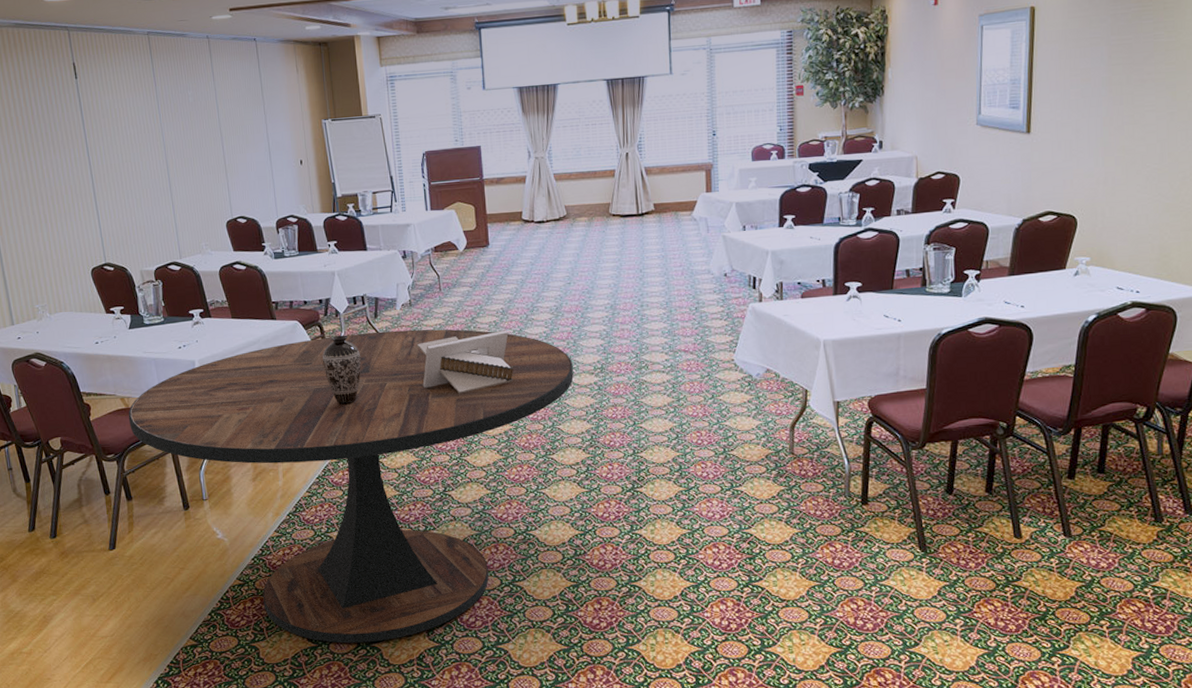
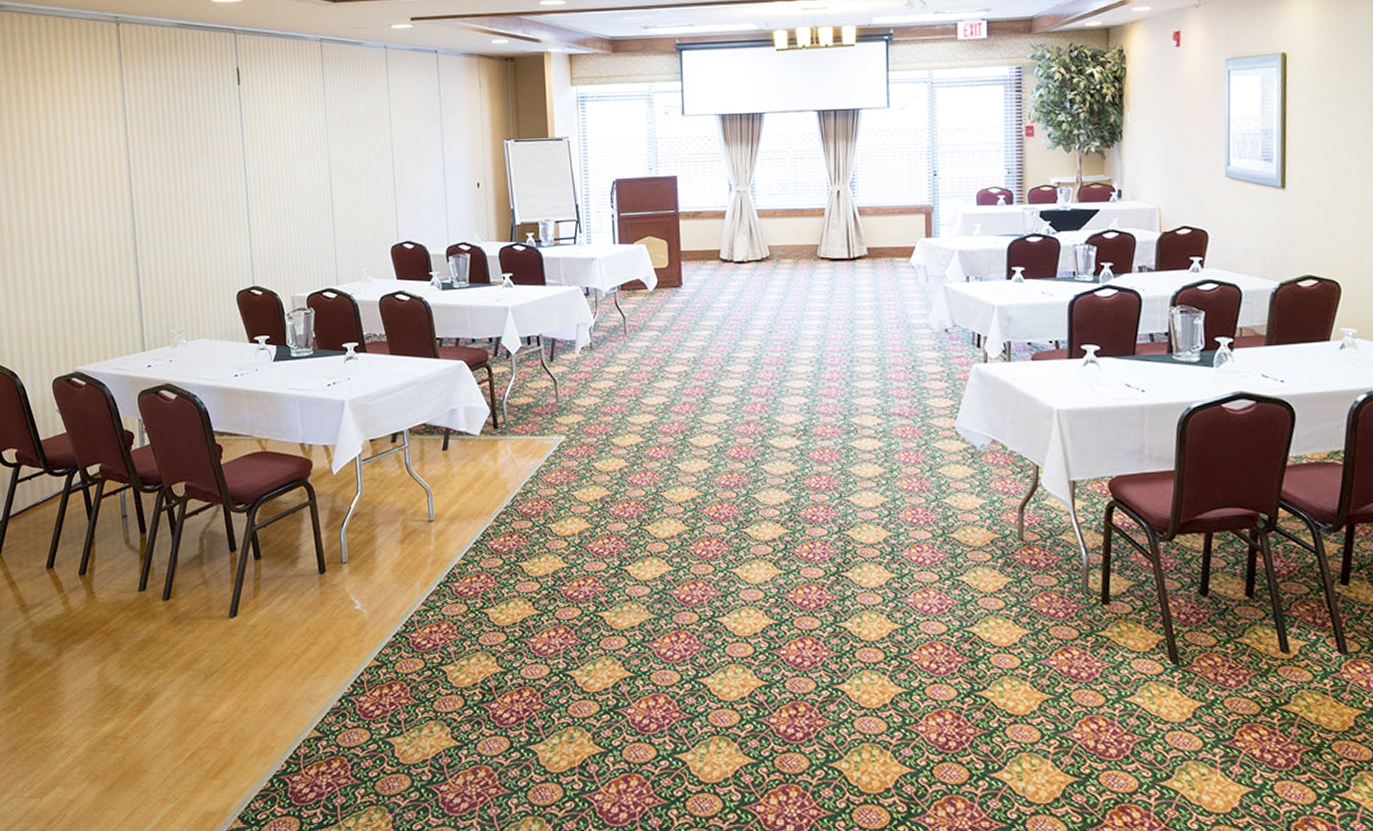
dining table: present [128,329,574,643] -> none [264,376,772,744]
decorative vase: present [322,335,362,405] -> none [488,379,533,459]
architectural model: present [416,330,514,394] -> none [596,382,705,453]

